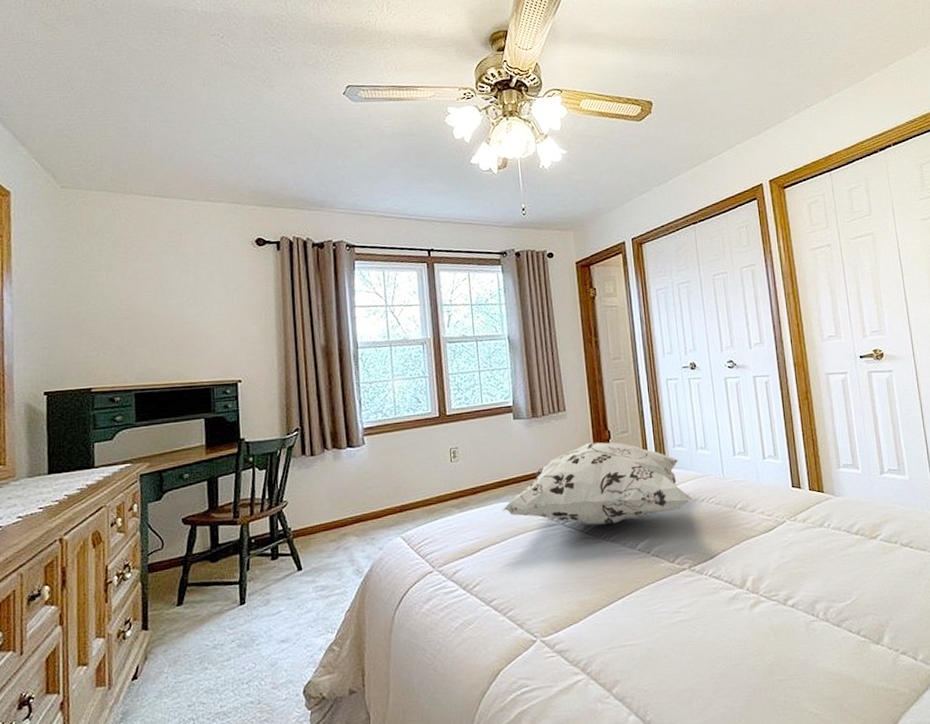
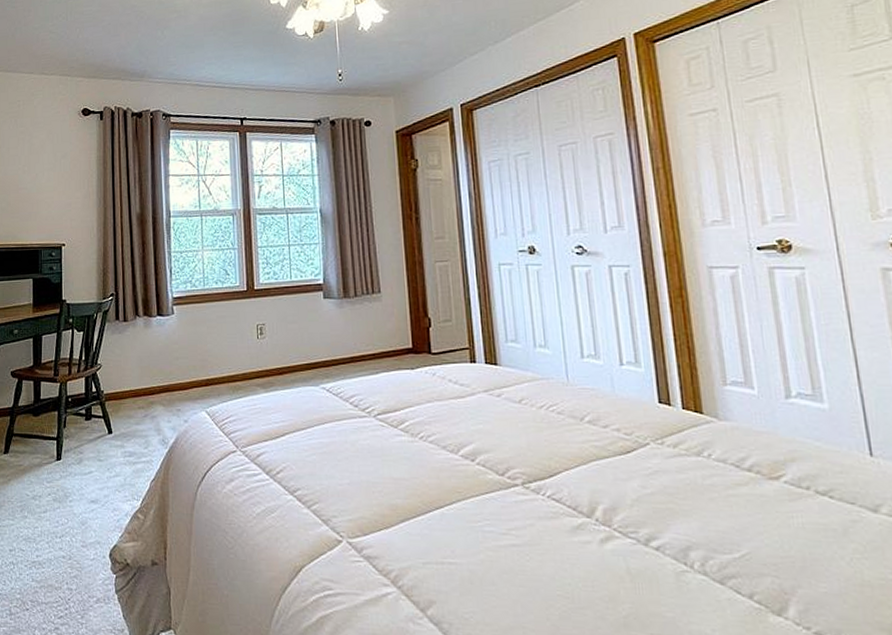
decorative pillow: present [501,442,692,526] -> none [308,329,528,423]

